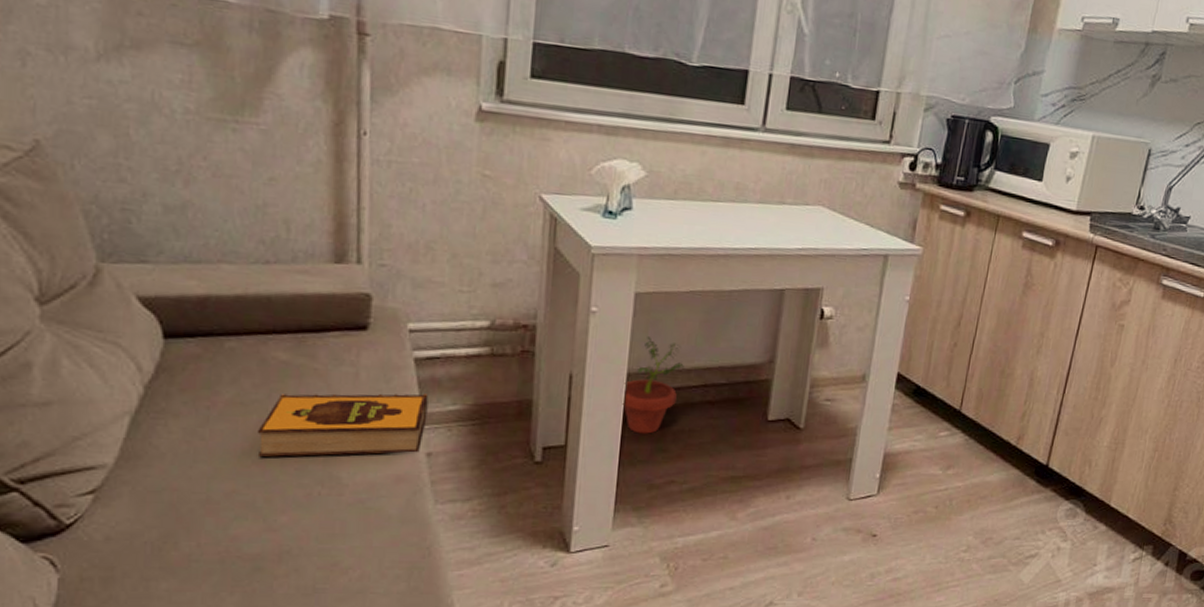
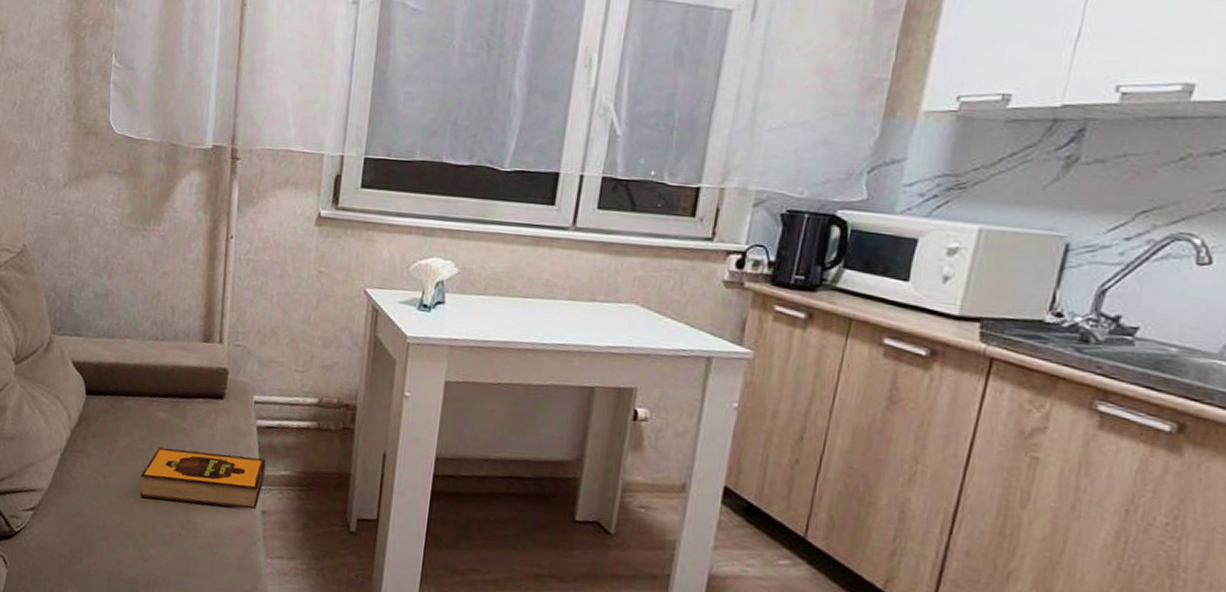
potted plant: present [622,336,684,434] -> none [430,424,490,519]

